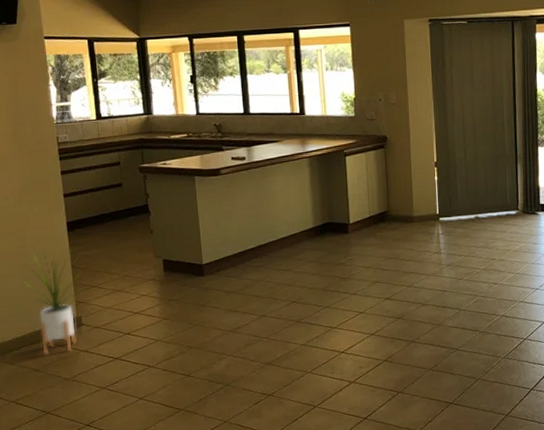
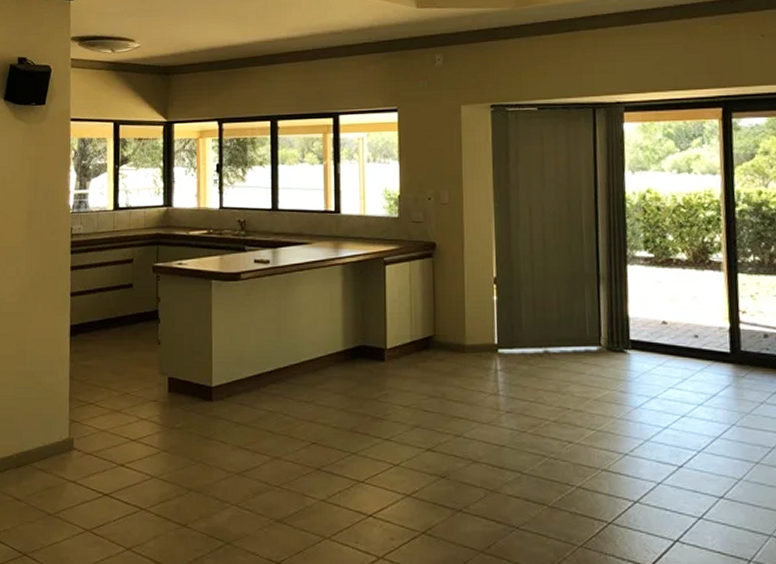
house plant: present [21,246,85,355] -> none [15,352,82,482]

